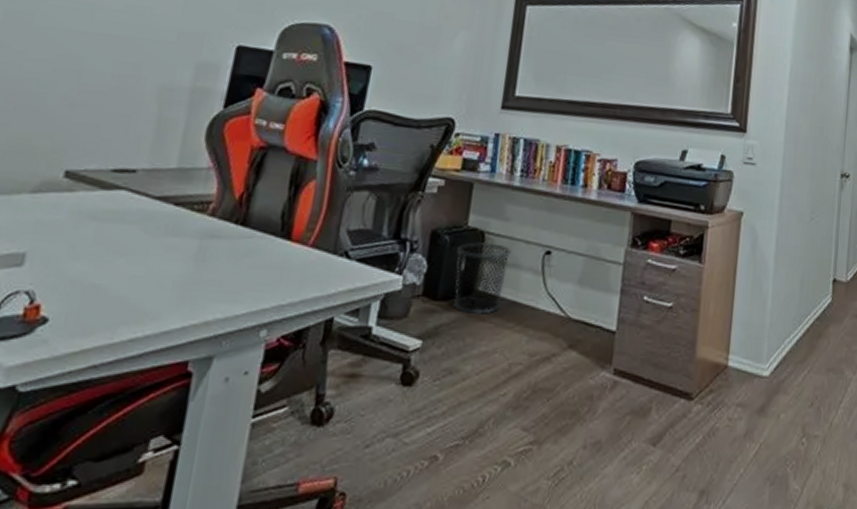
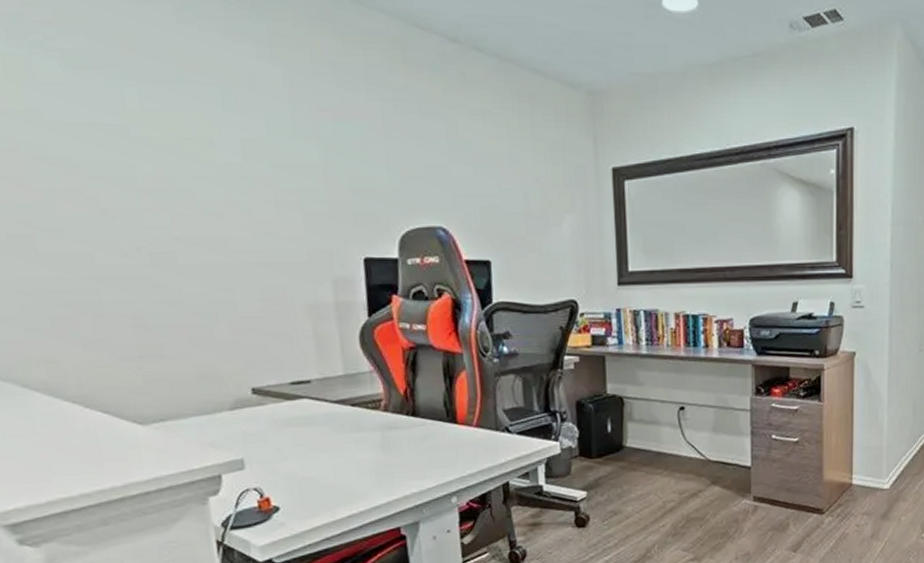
waste bin: present [453,242,511,315] -> none [602,406,649,467]

